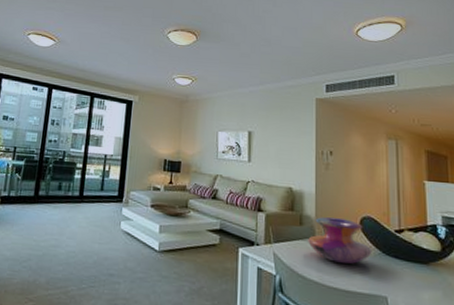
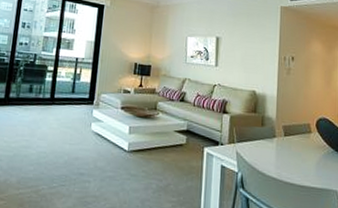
decorative vase: present [308,217,372,265] -> none [268,118,326,162]

